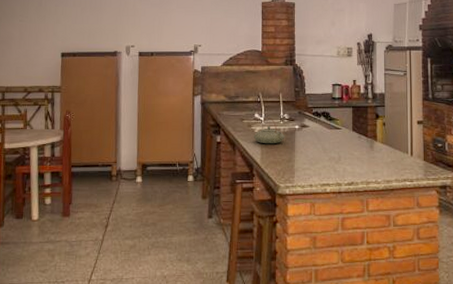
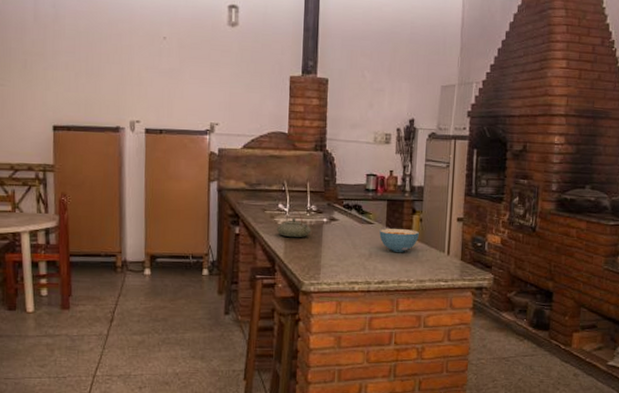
cereal bowl: none [347,133,383,155] -> present [379,228,419,252]

